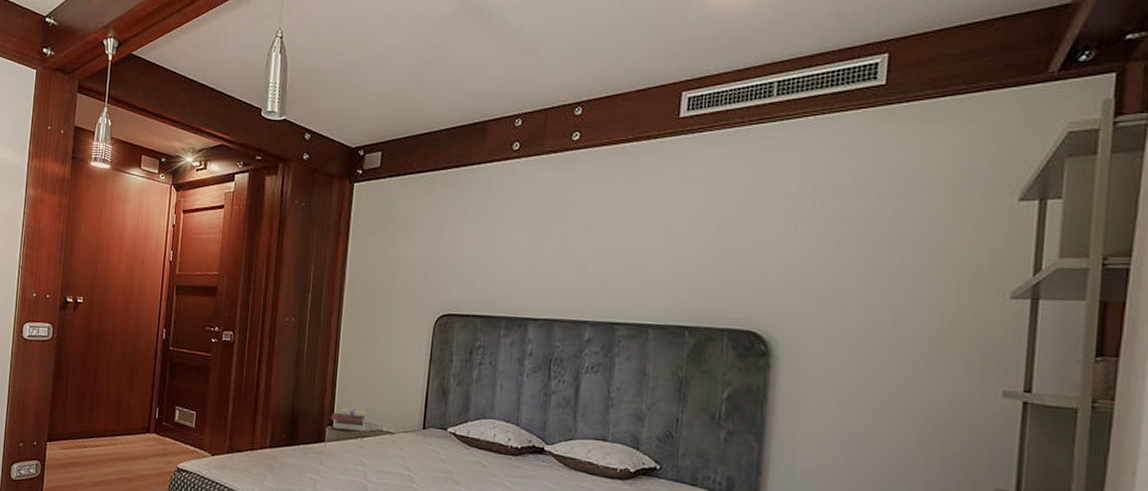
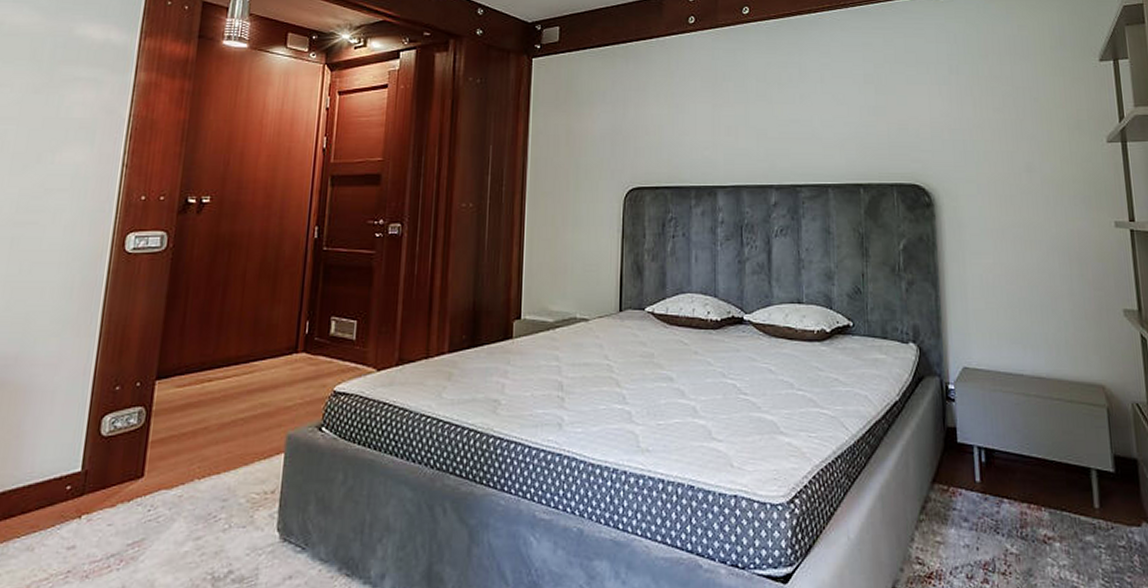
books: present [331,407,367,432] -> none [518,297,559,323]

